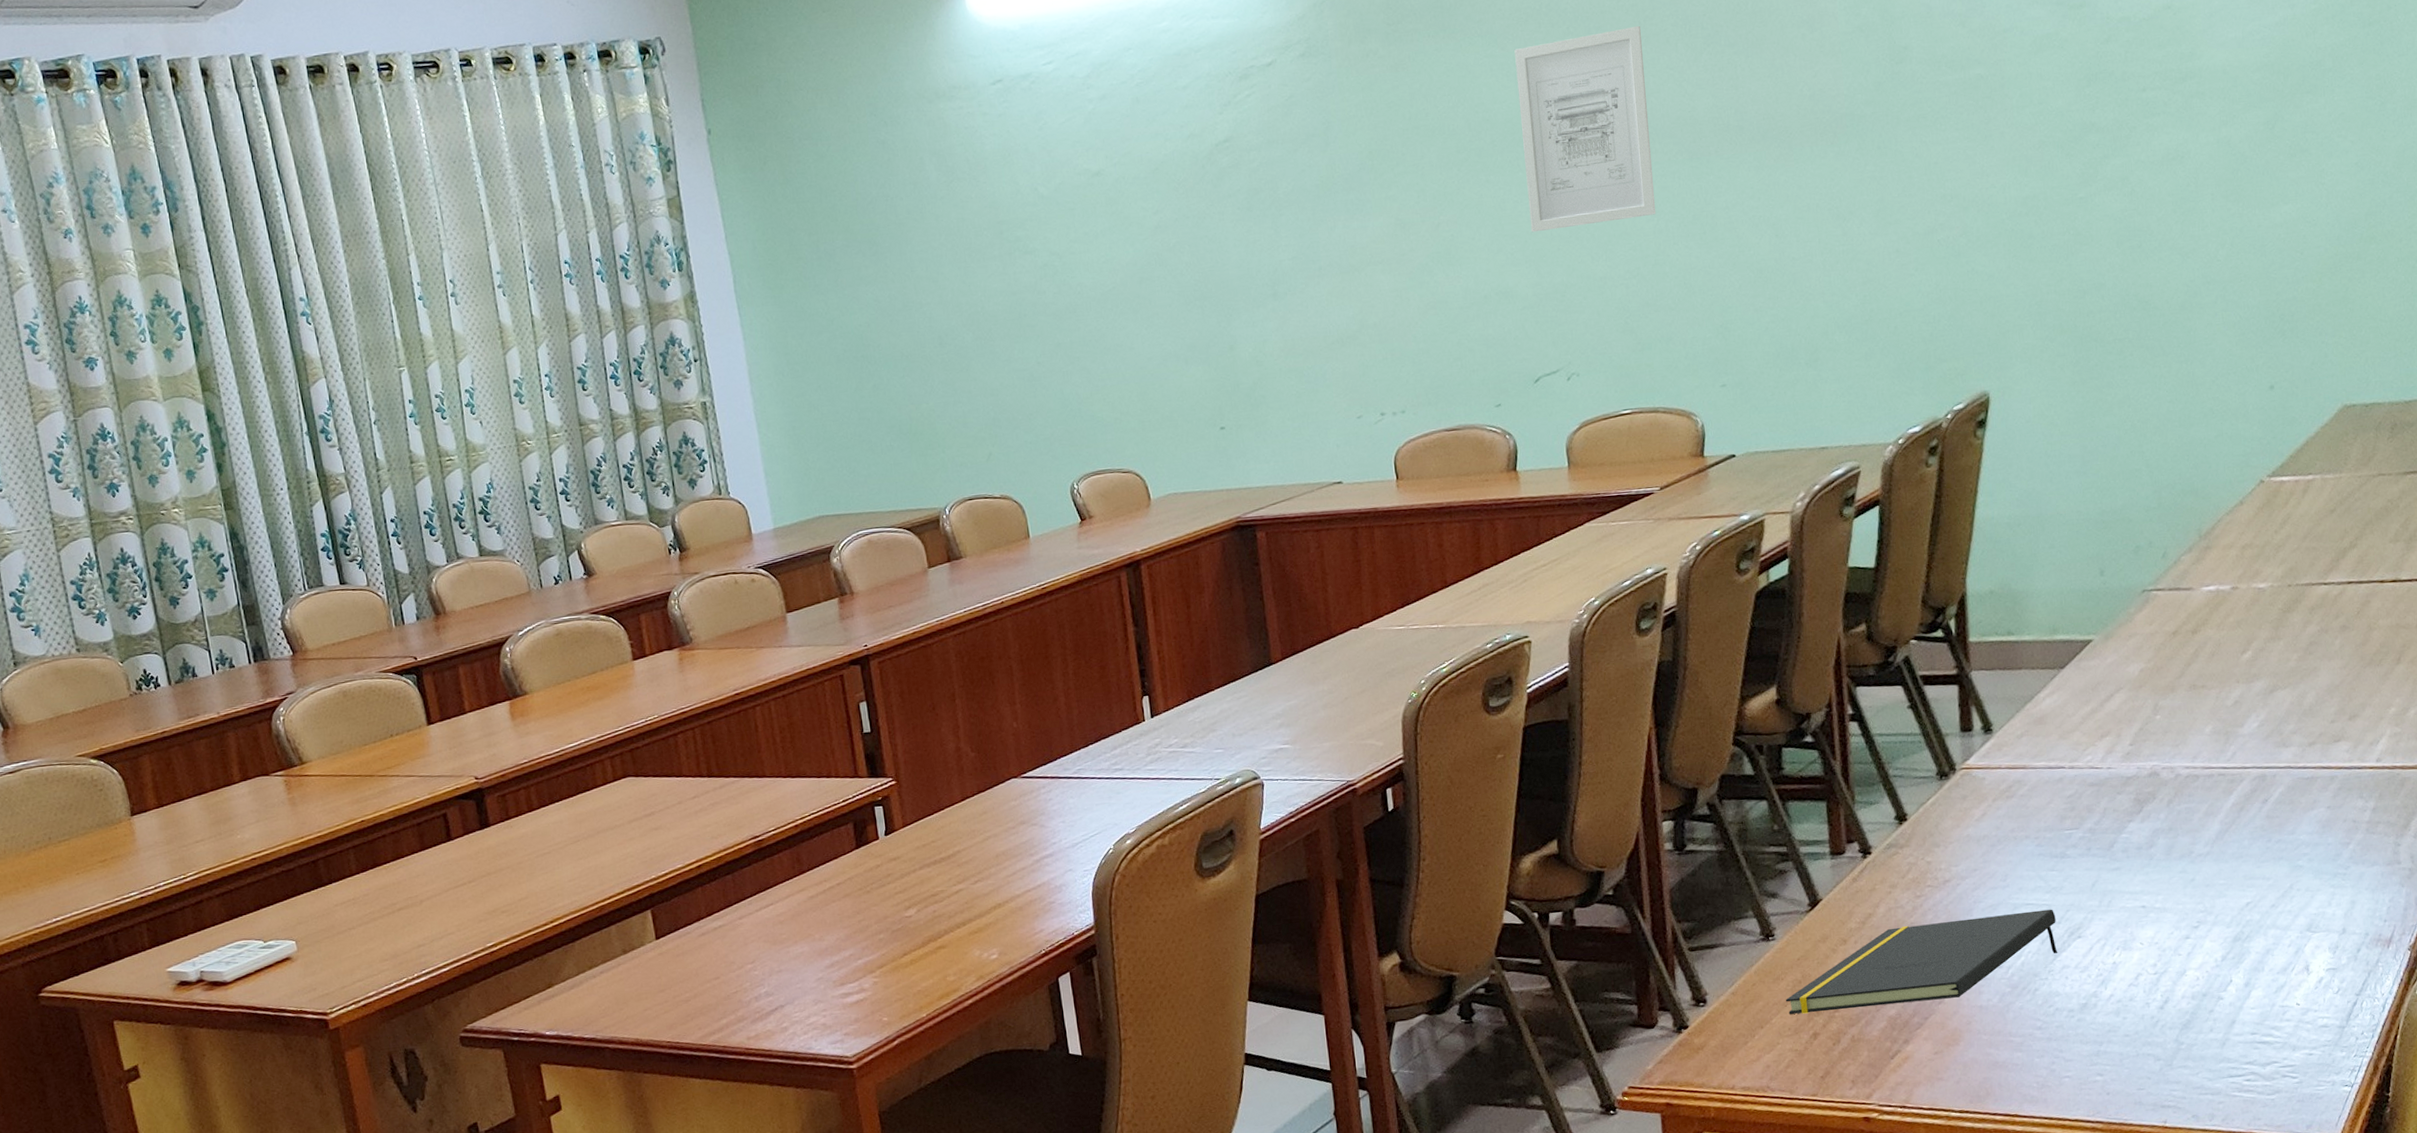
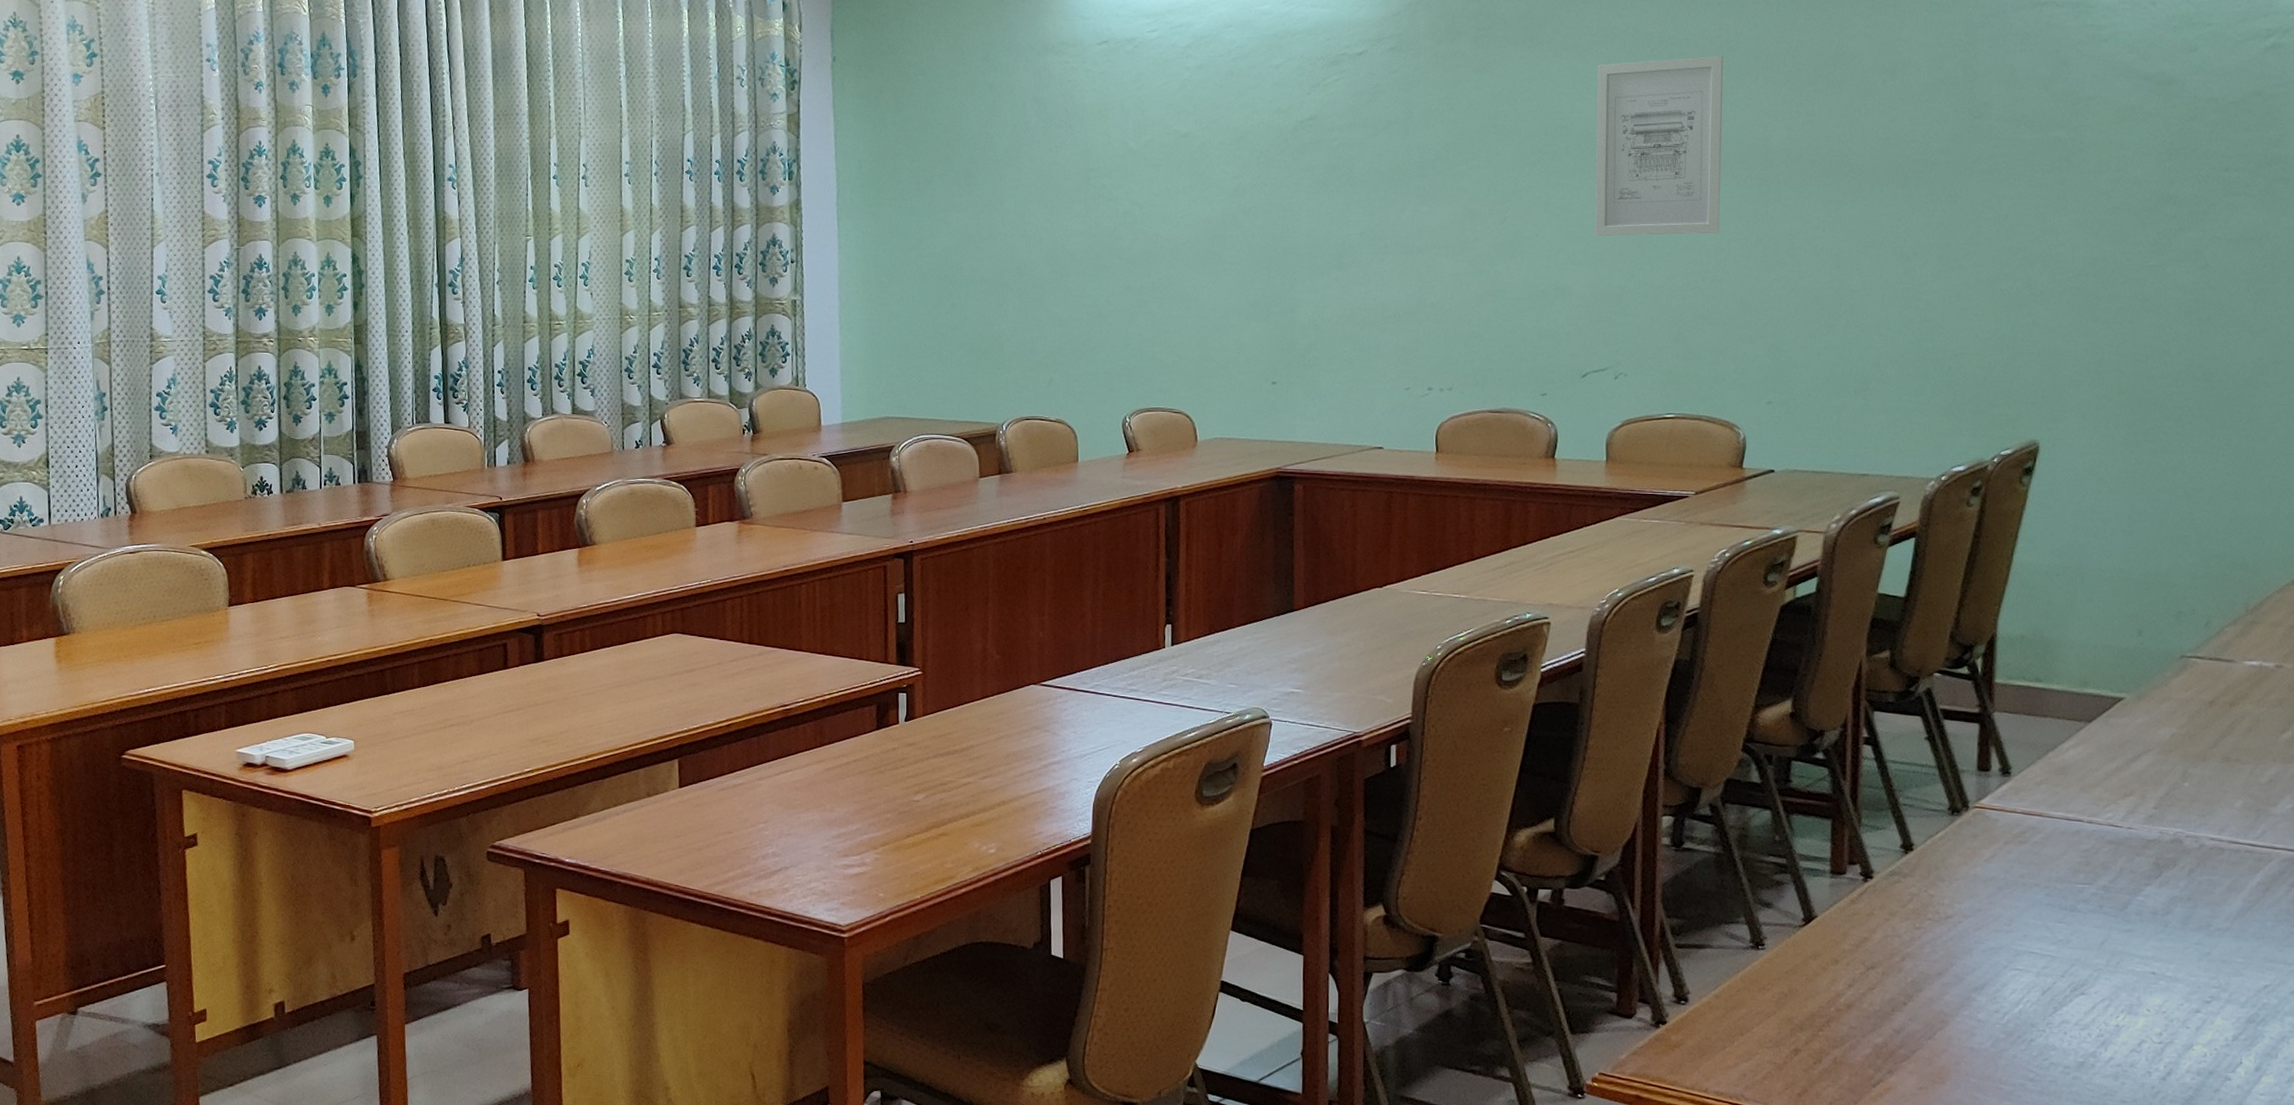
notepad: present [1785,909,2058,1014] -> none [1769,955,2059,1036]

